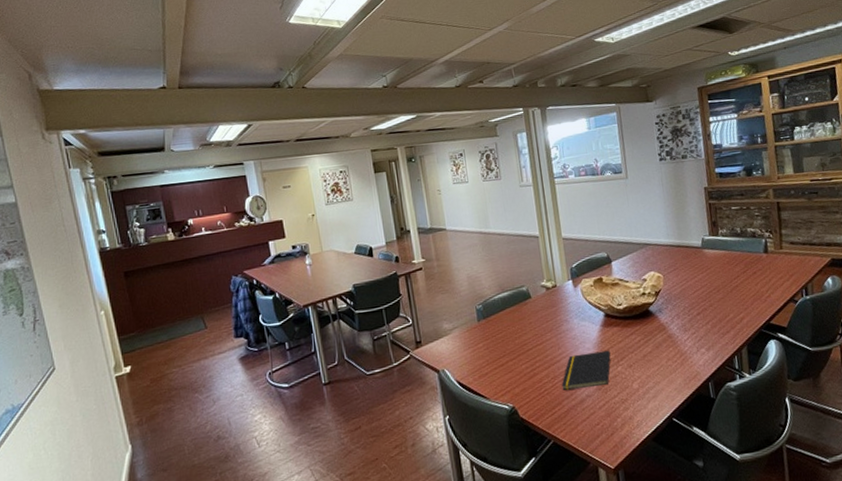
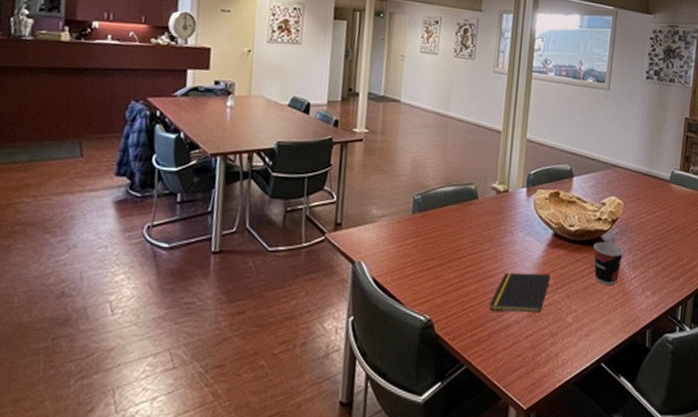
cup: none [643,312,673,351] -> present [593,242,624,286]

